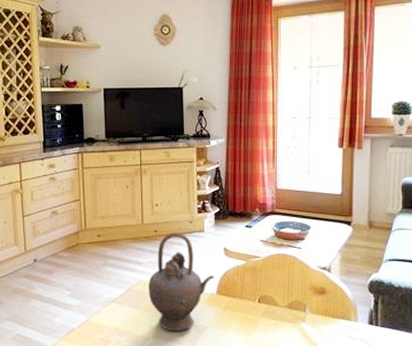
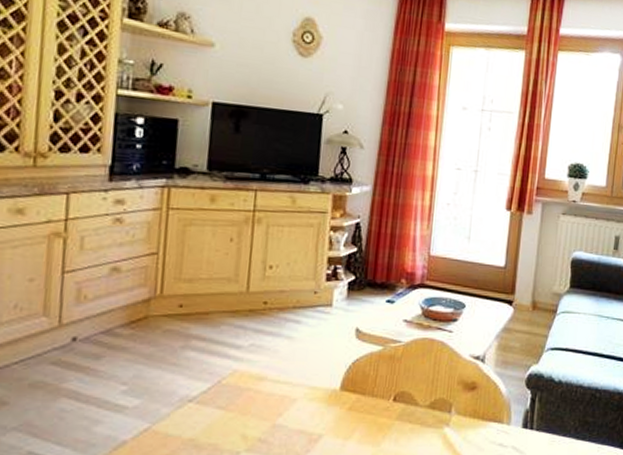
teapot: present [148,233,214,332] -> none [245,305,339,442]

